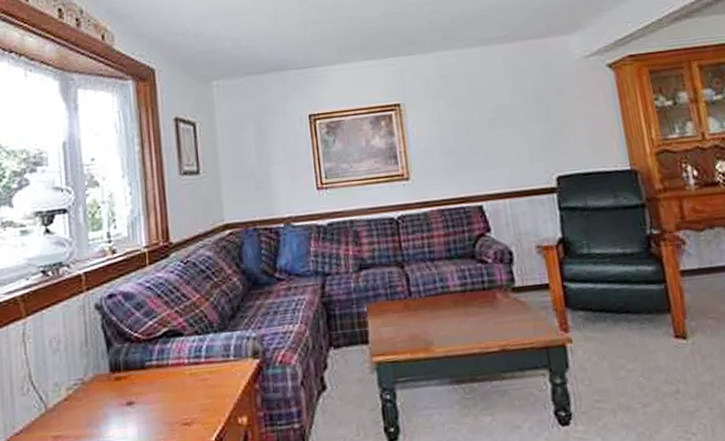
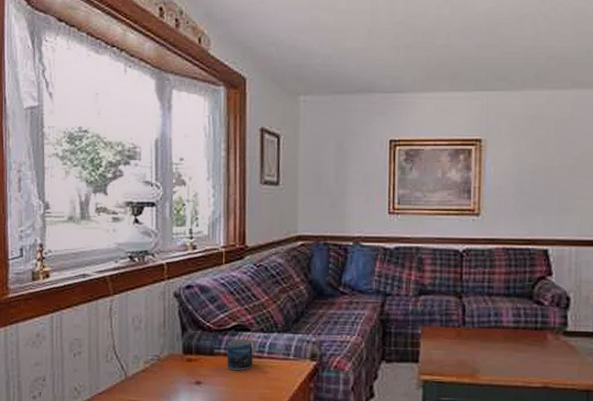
mug: none [159,344,192,383] -> present [227,338,256,371]

